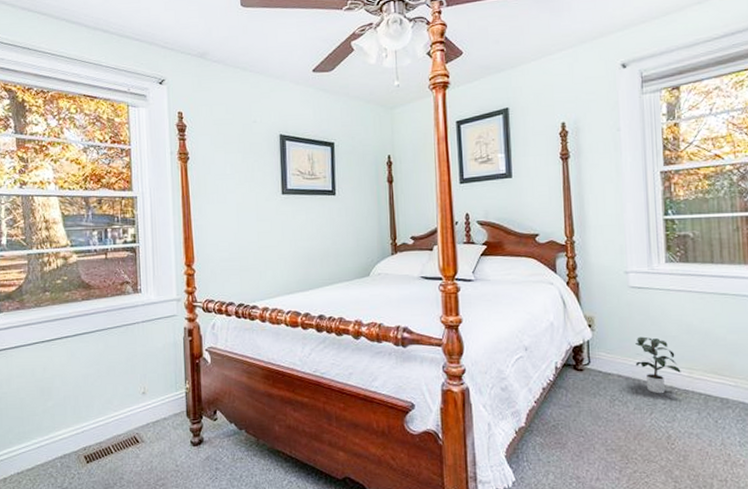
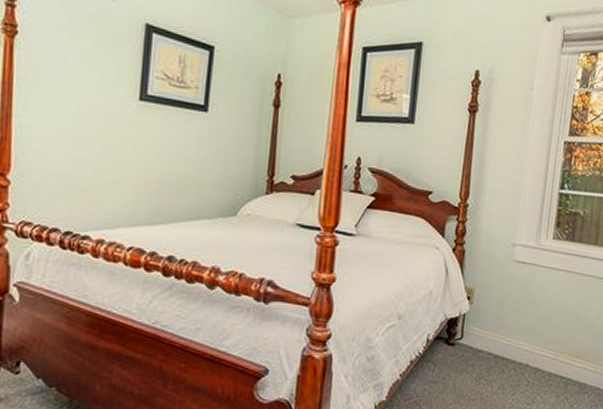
potted plant: present [635,336,681,394] -> none [506,314,549,375]

